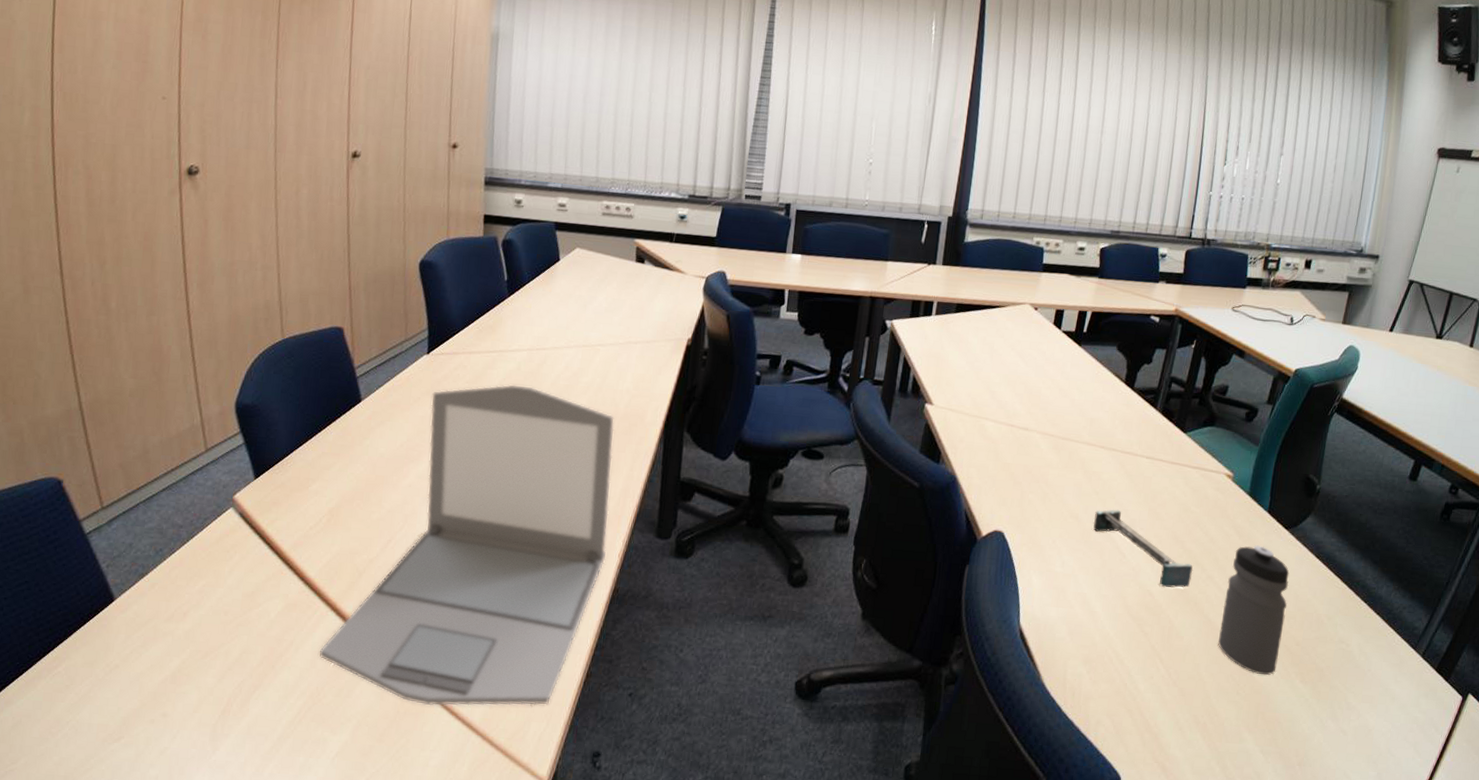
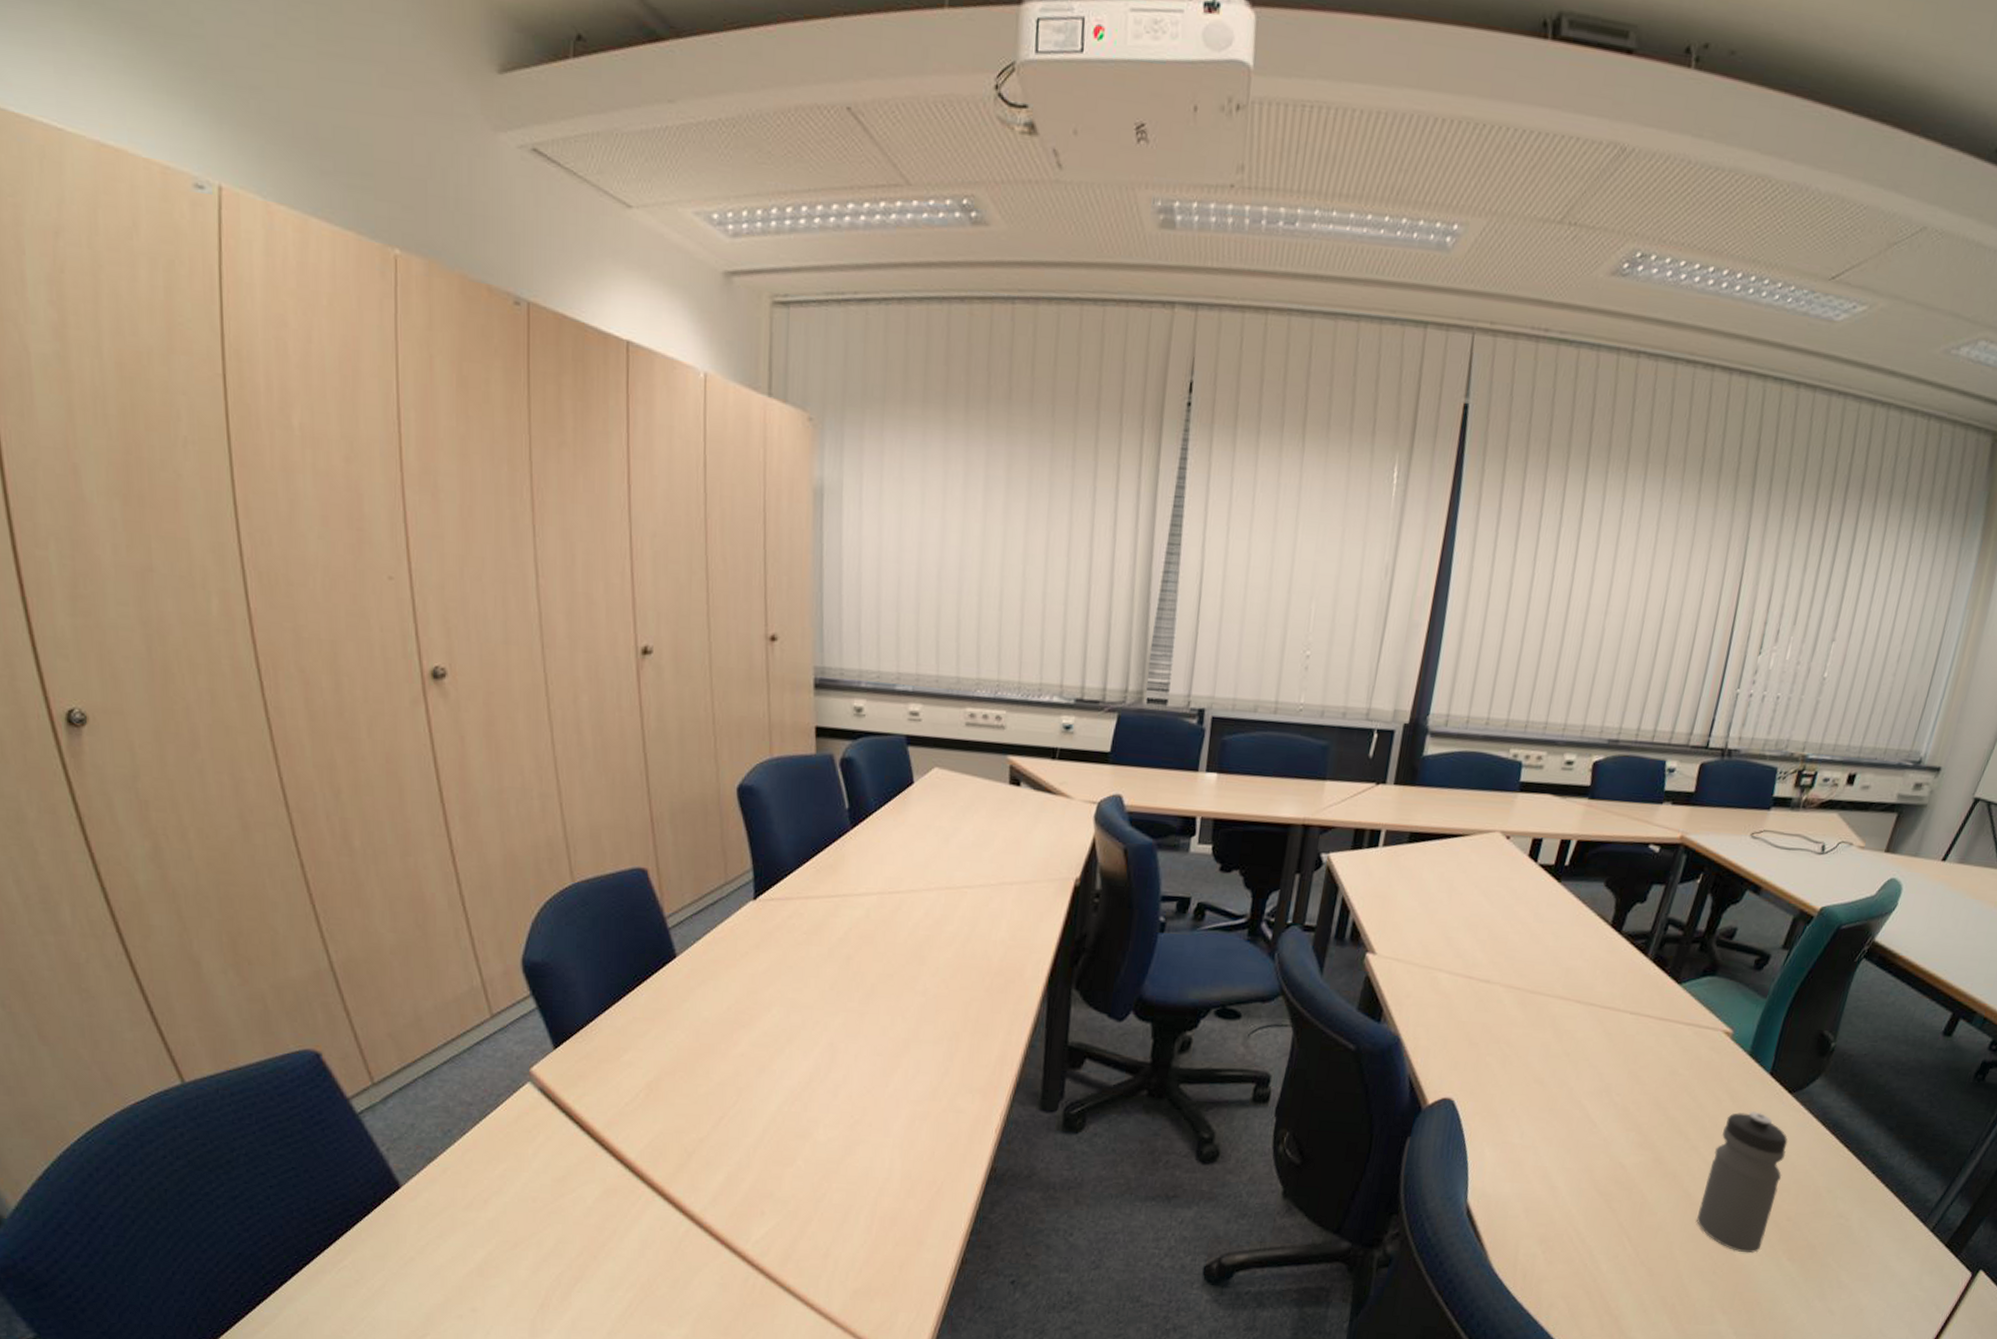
laptop: present [319,384,615,706] -> none [647,935,988,1297]
shelf: present [1093,509,1193,588] -> none [1560,1072,1675,1160]

